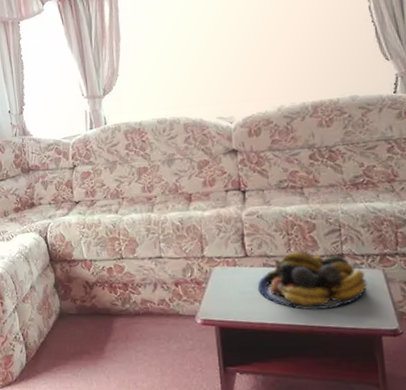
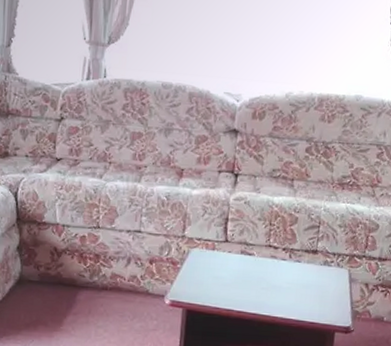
fruit bowl: present [258,251,367,311] -> none [232,242,333,302]

